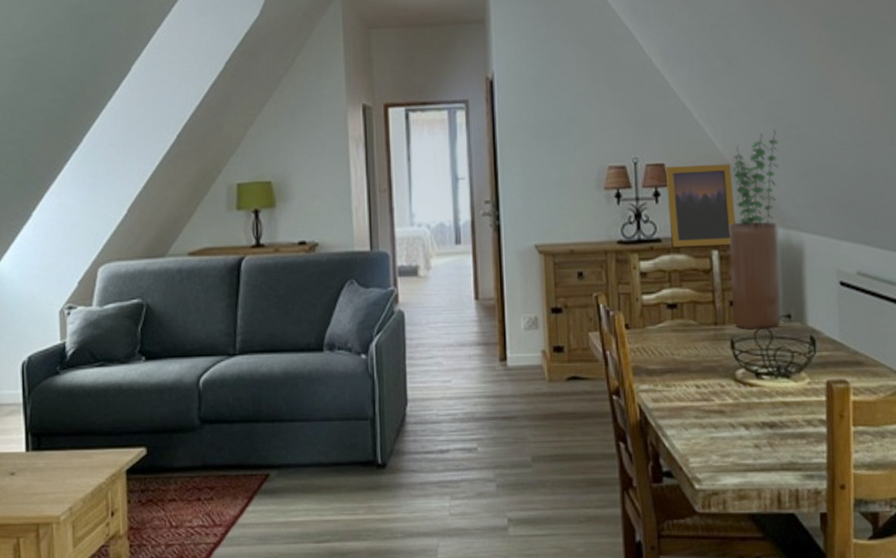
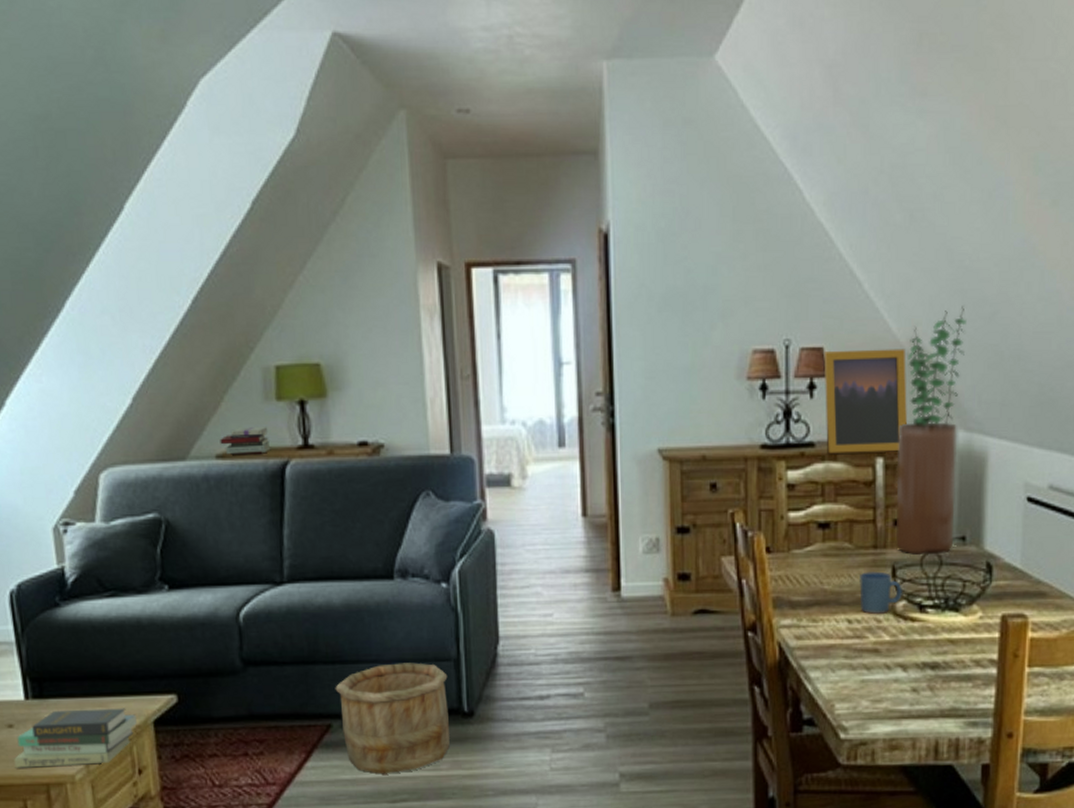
books: none [13,459,113,510] -> present [14,708,137,768]
books: none [192,231,231,253] -> present [220,427,271,455]
wooden bucket: none [273,421,366,518] -> present [335,663,450,775]
mug: none [704,344,742,381] -> present [859,571,903,615]

